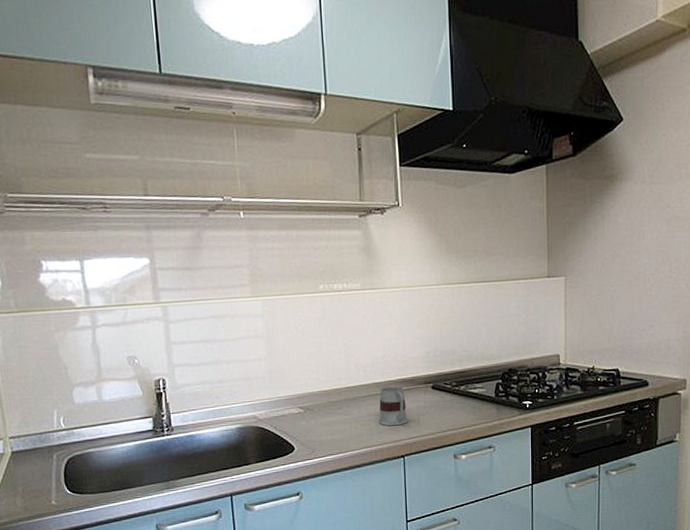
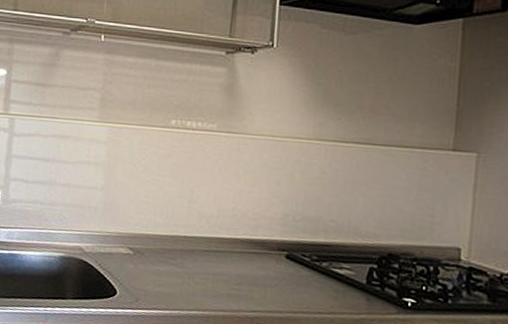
mug: present [378,386,409,426] -> none [215,244,253,293]

